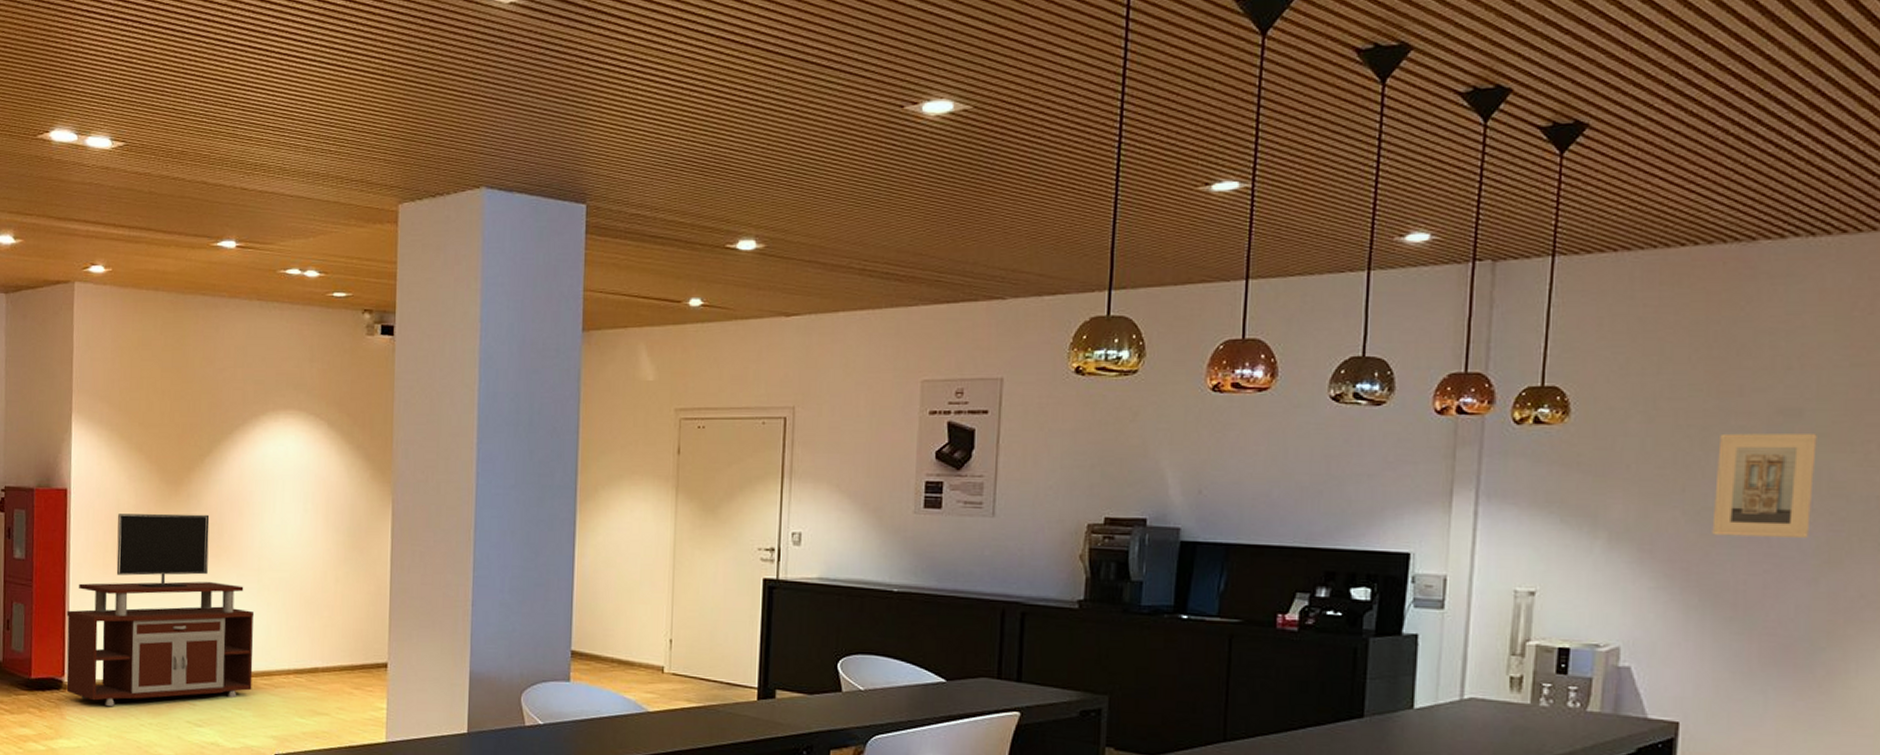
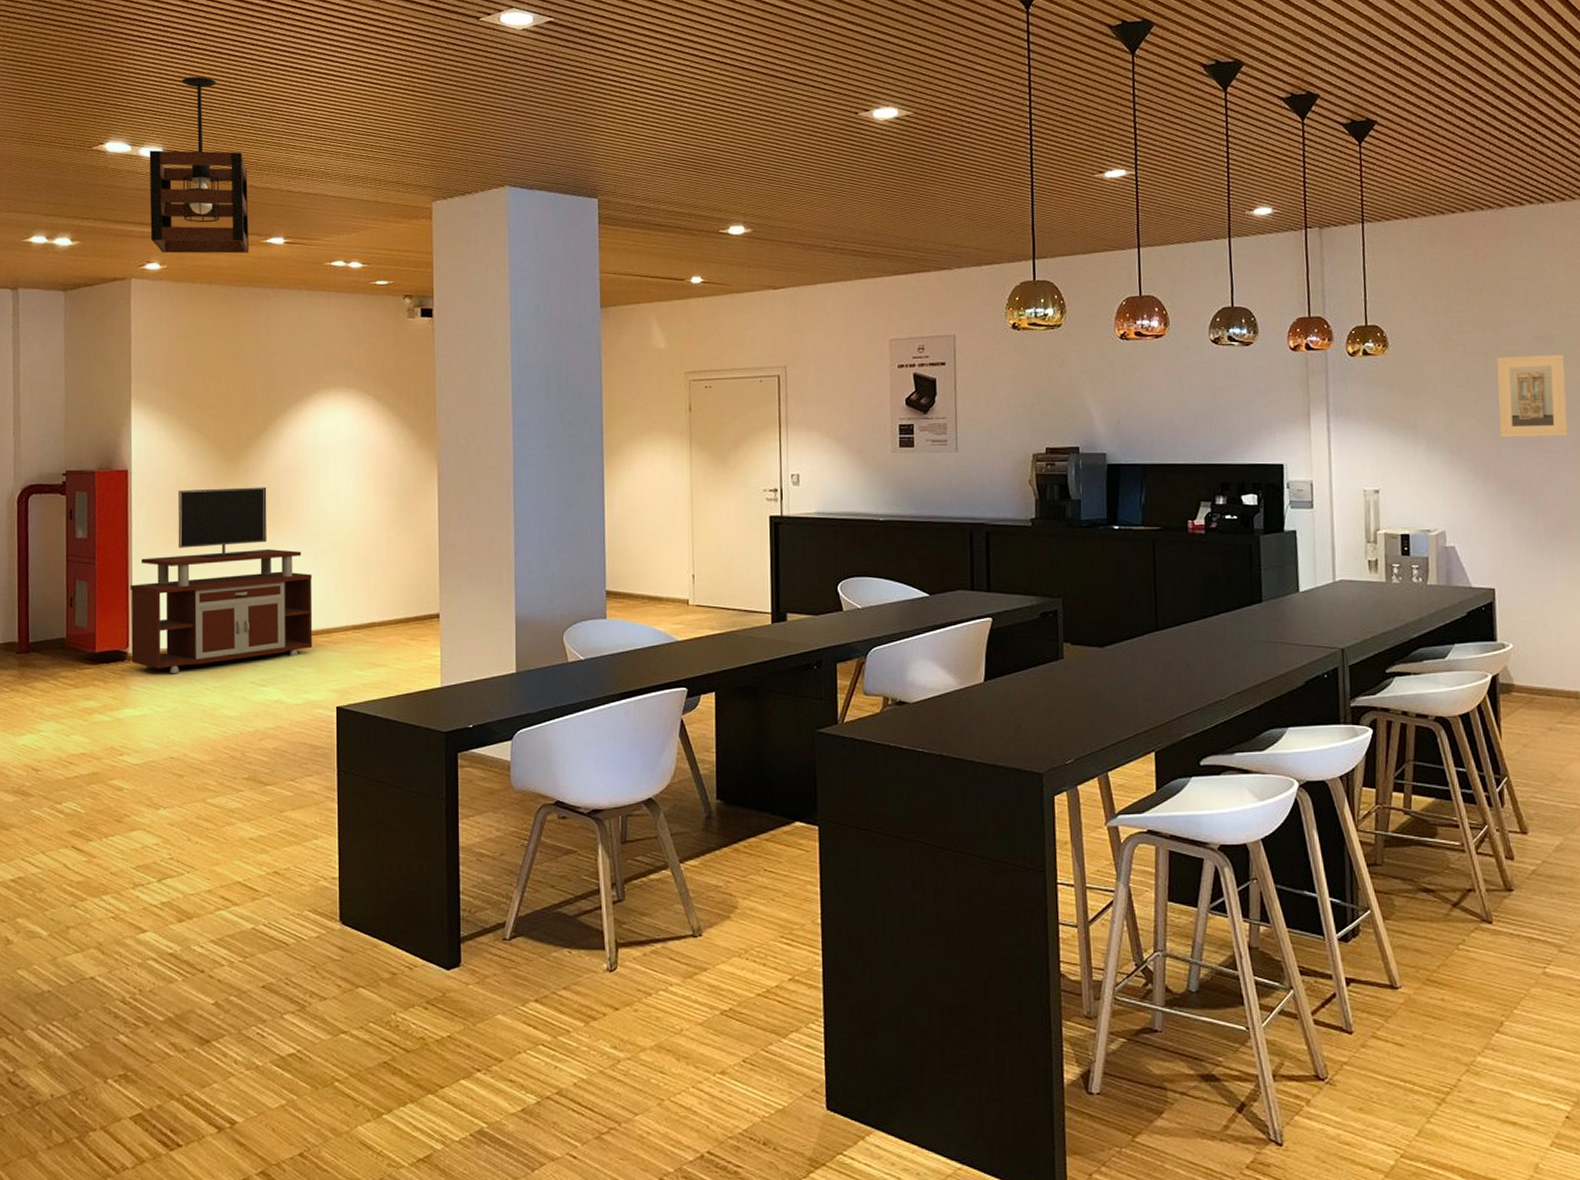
pendant light: none [95,57,200,257] -> present [149,76,250,254]

